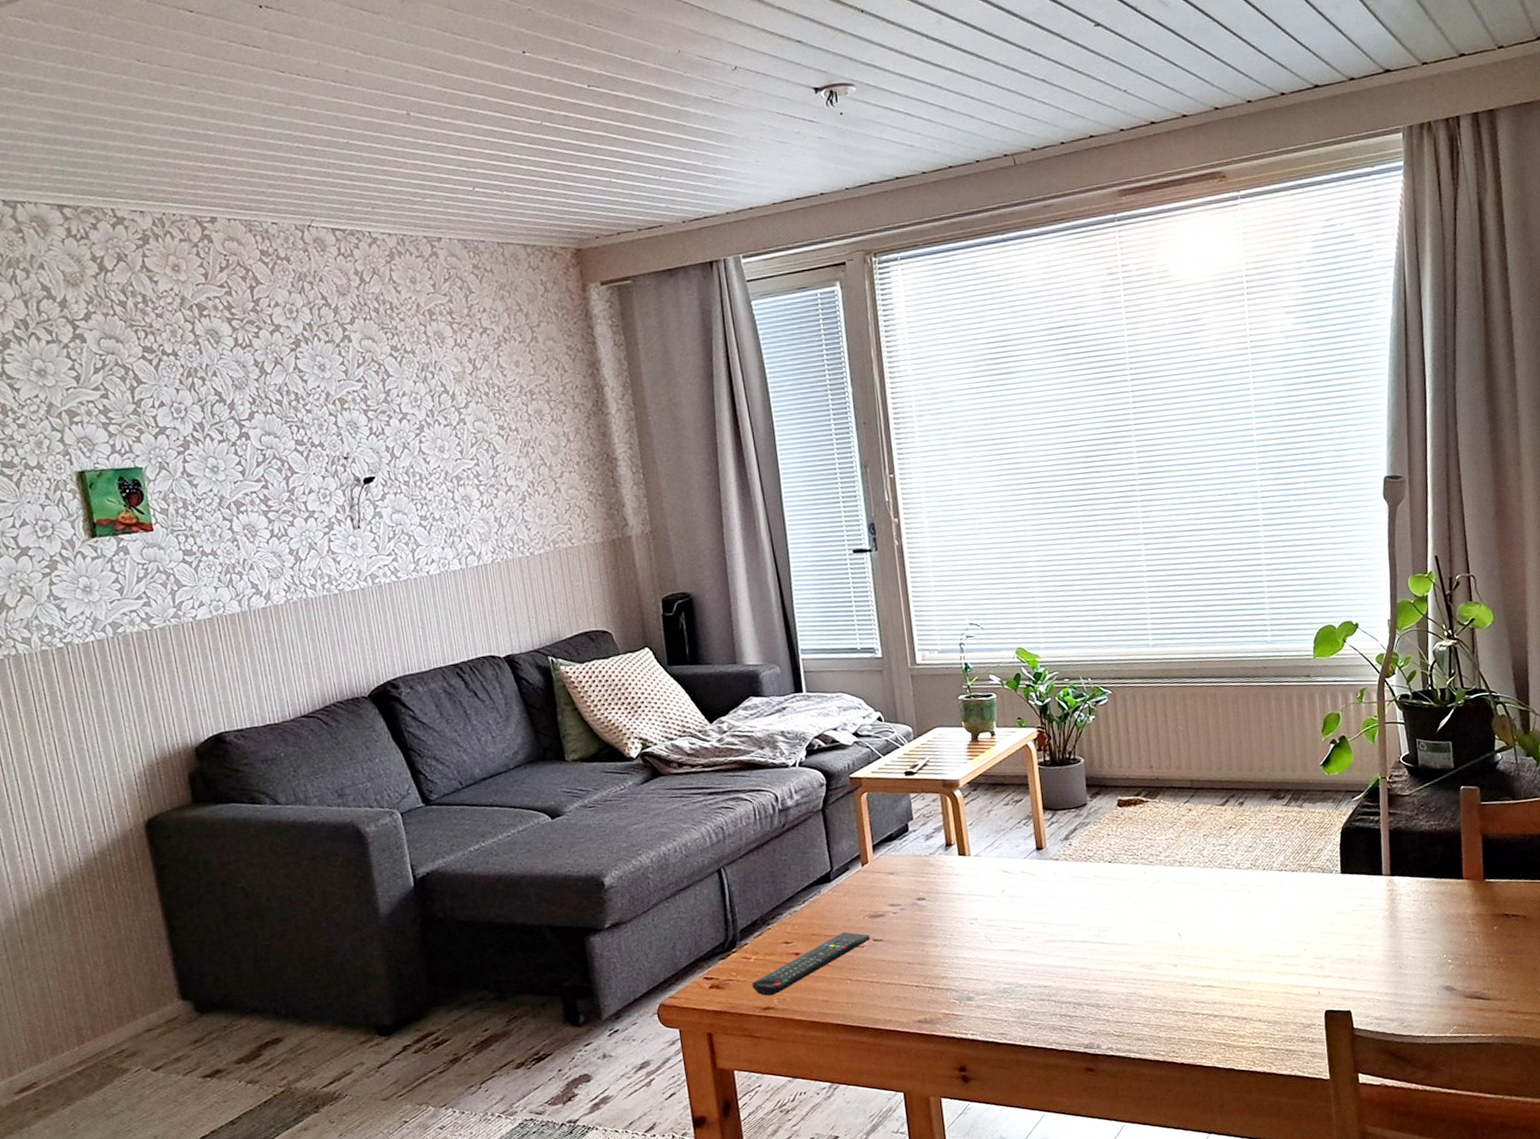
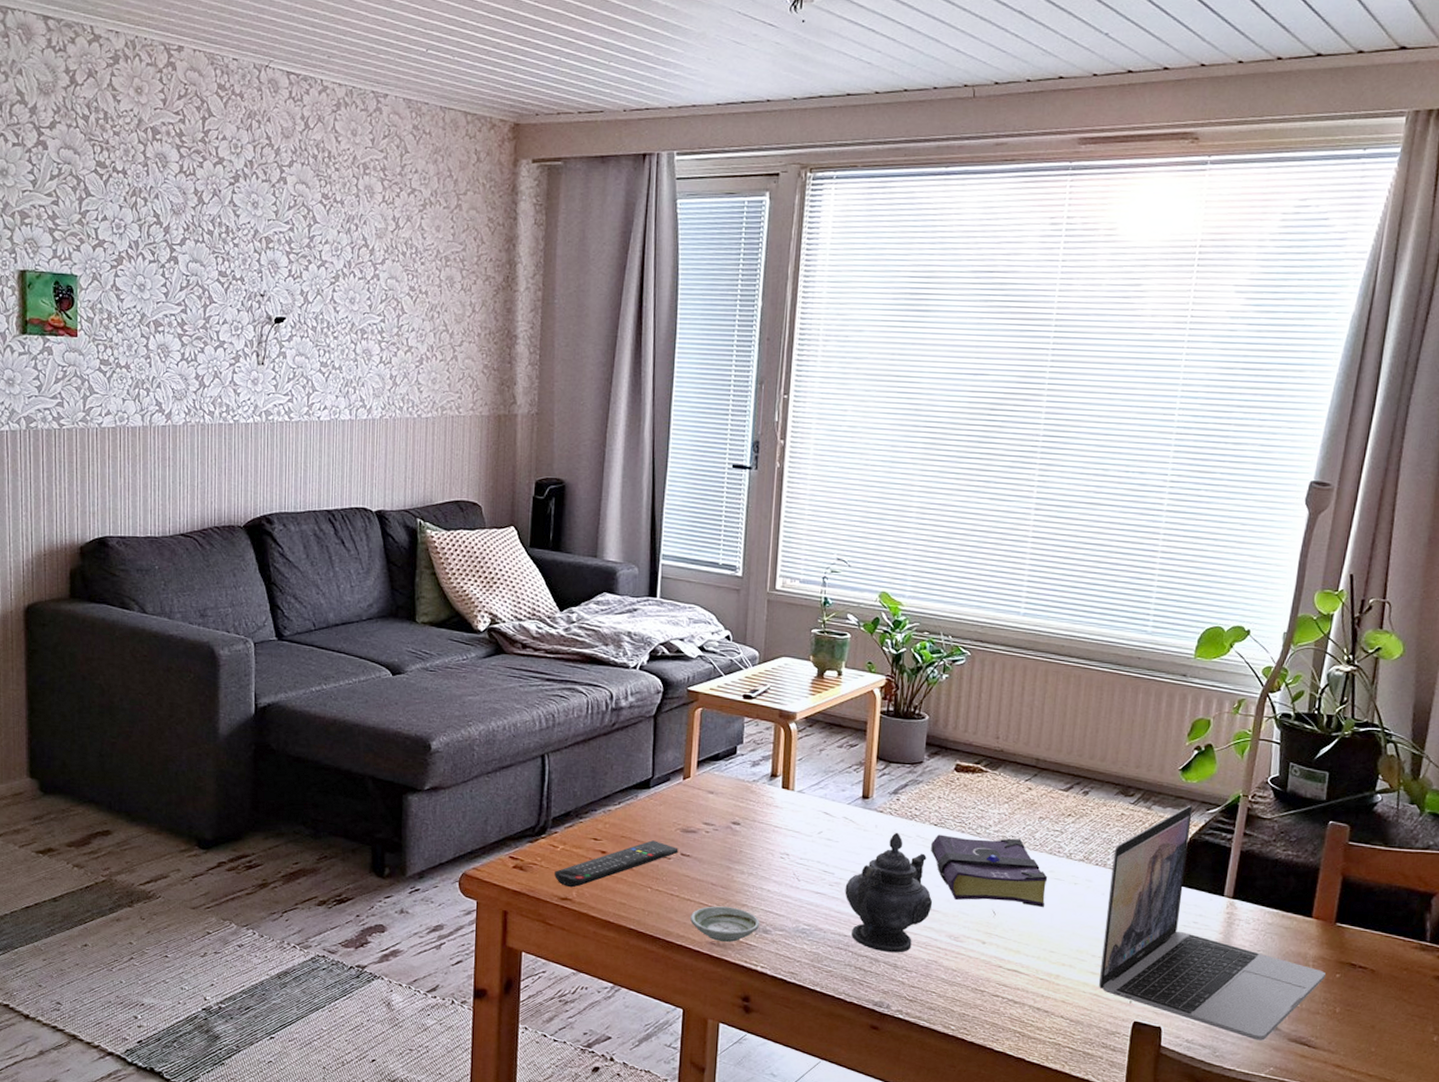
saucer: none [894,981,963,1019] -> present [690,906,761,943]
teapot: none [1036,876,1122,995] -> present [845,832,933,953]
book: none [1109,859,1224,930] -> present [931,834,1048,908]
laptop: none [1277,796,1485,1004] -> present [1099,805,1326,1041]

